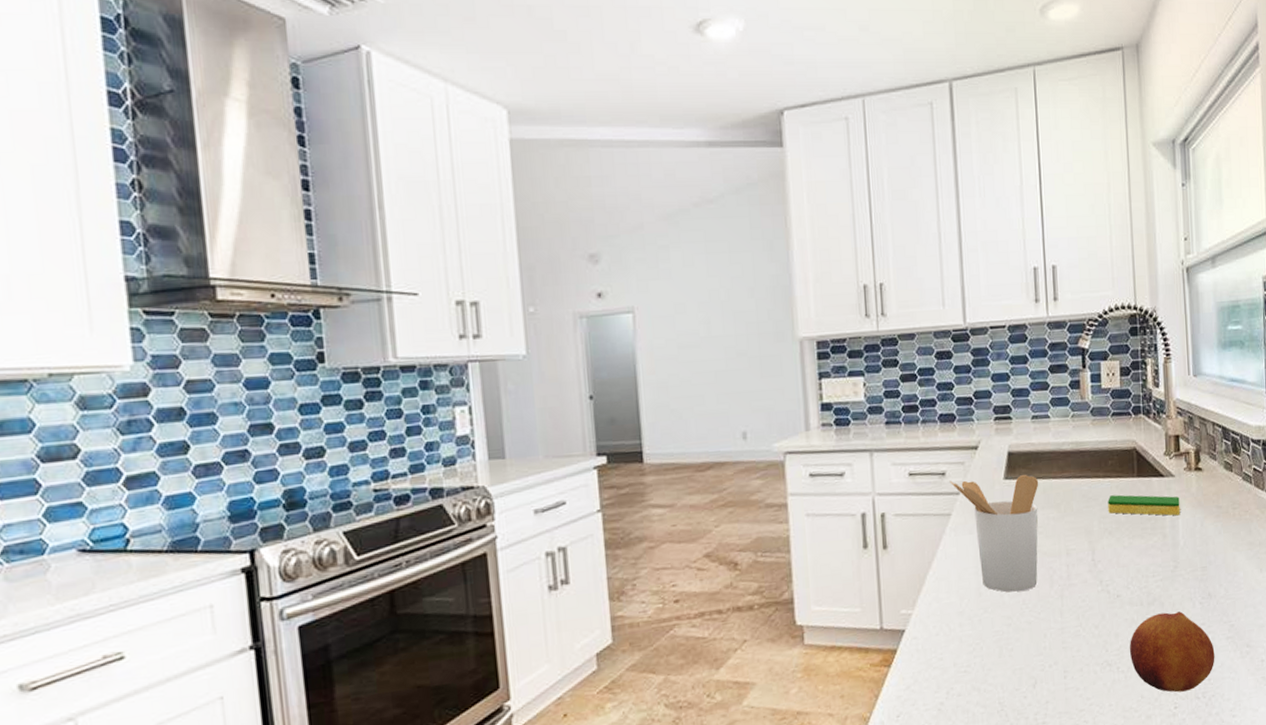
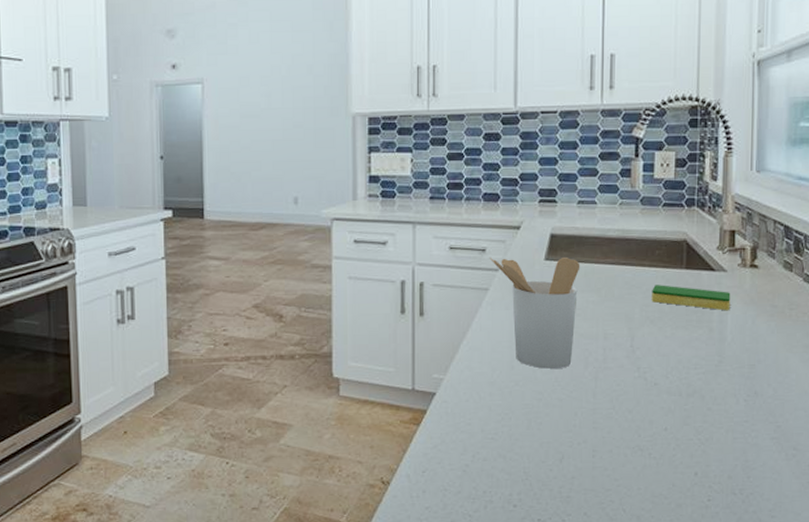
fruit: present [1129,611,1215,693] -> none [663,405,757,486]

